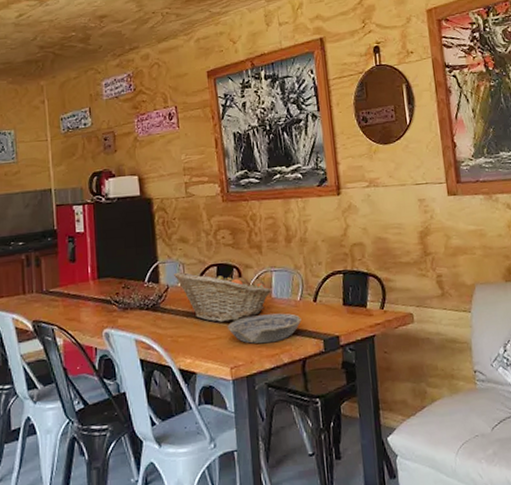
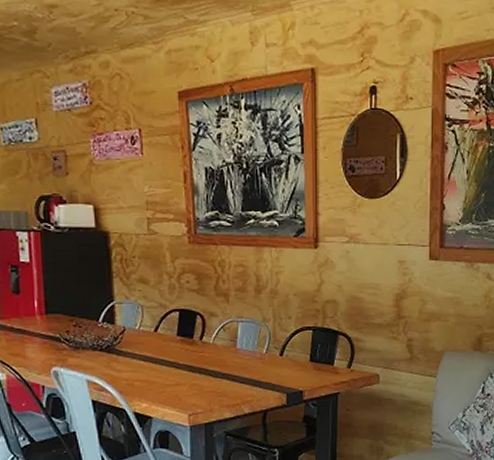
fruit basket: present [173,270,271,323] -> none [130,314,236,369]
bowl: present [227,313,302,344] -> none [187,364,266,394]

